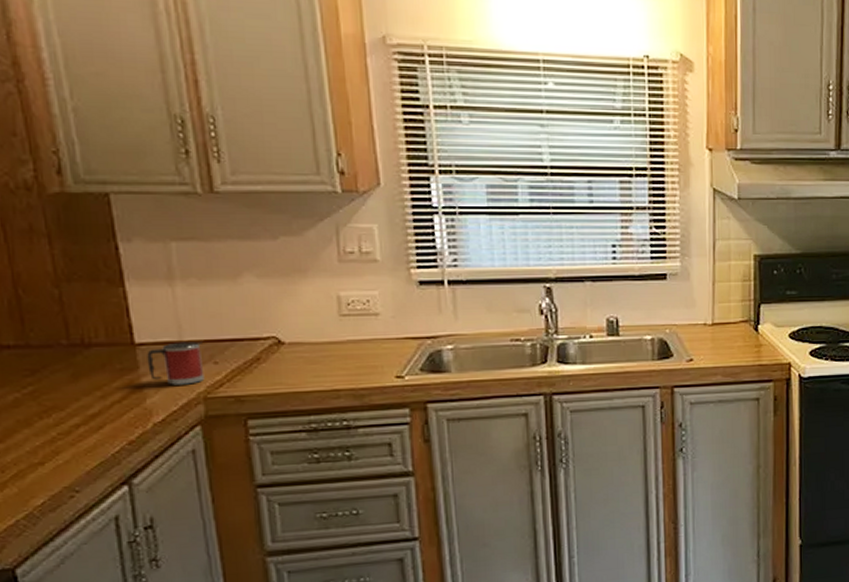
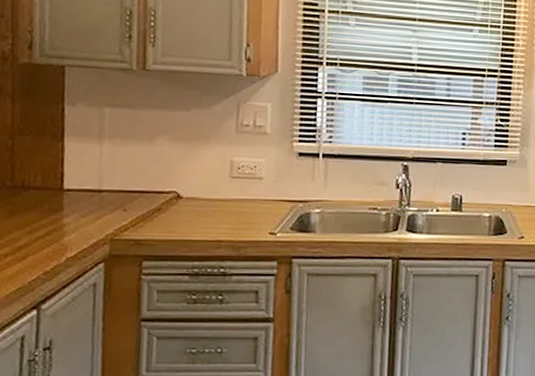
mug: present [147,341,205,385] -> none [70,190,117,227]

